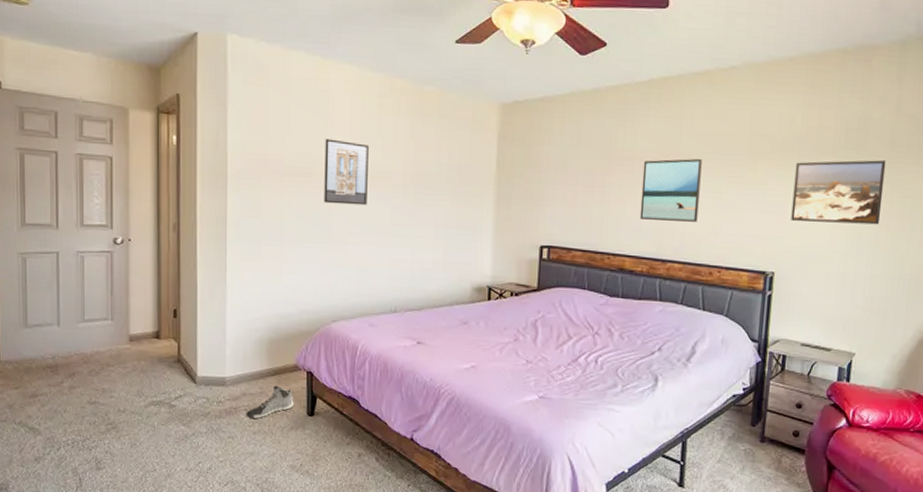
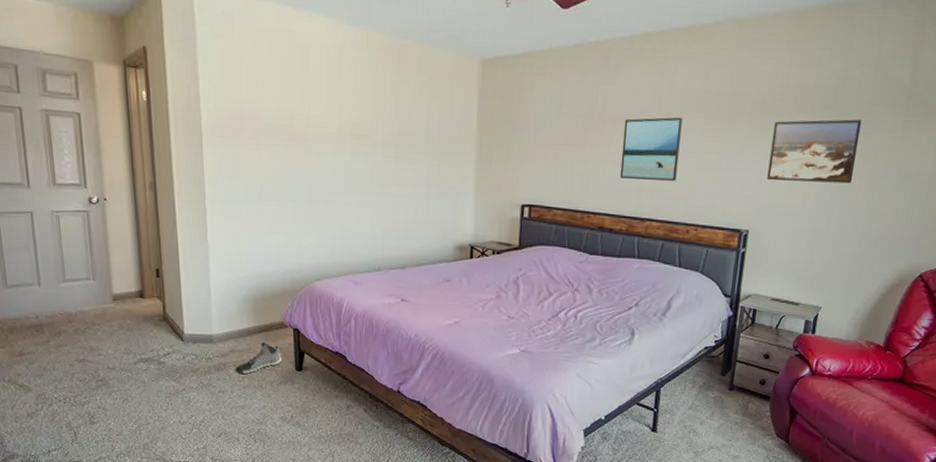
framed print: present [324,139,369,206] -> none [302,95,347,164]

